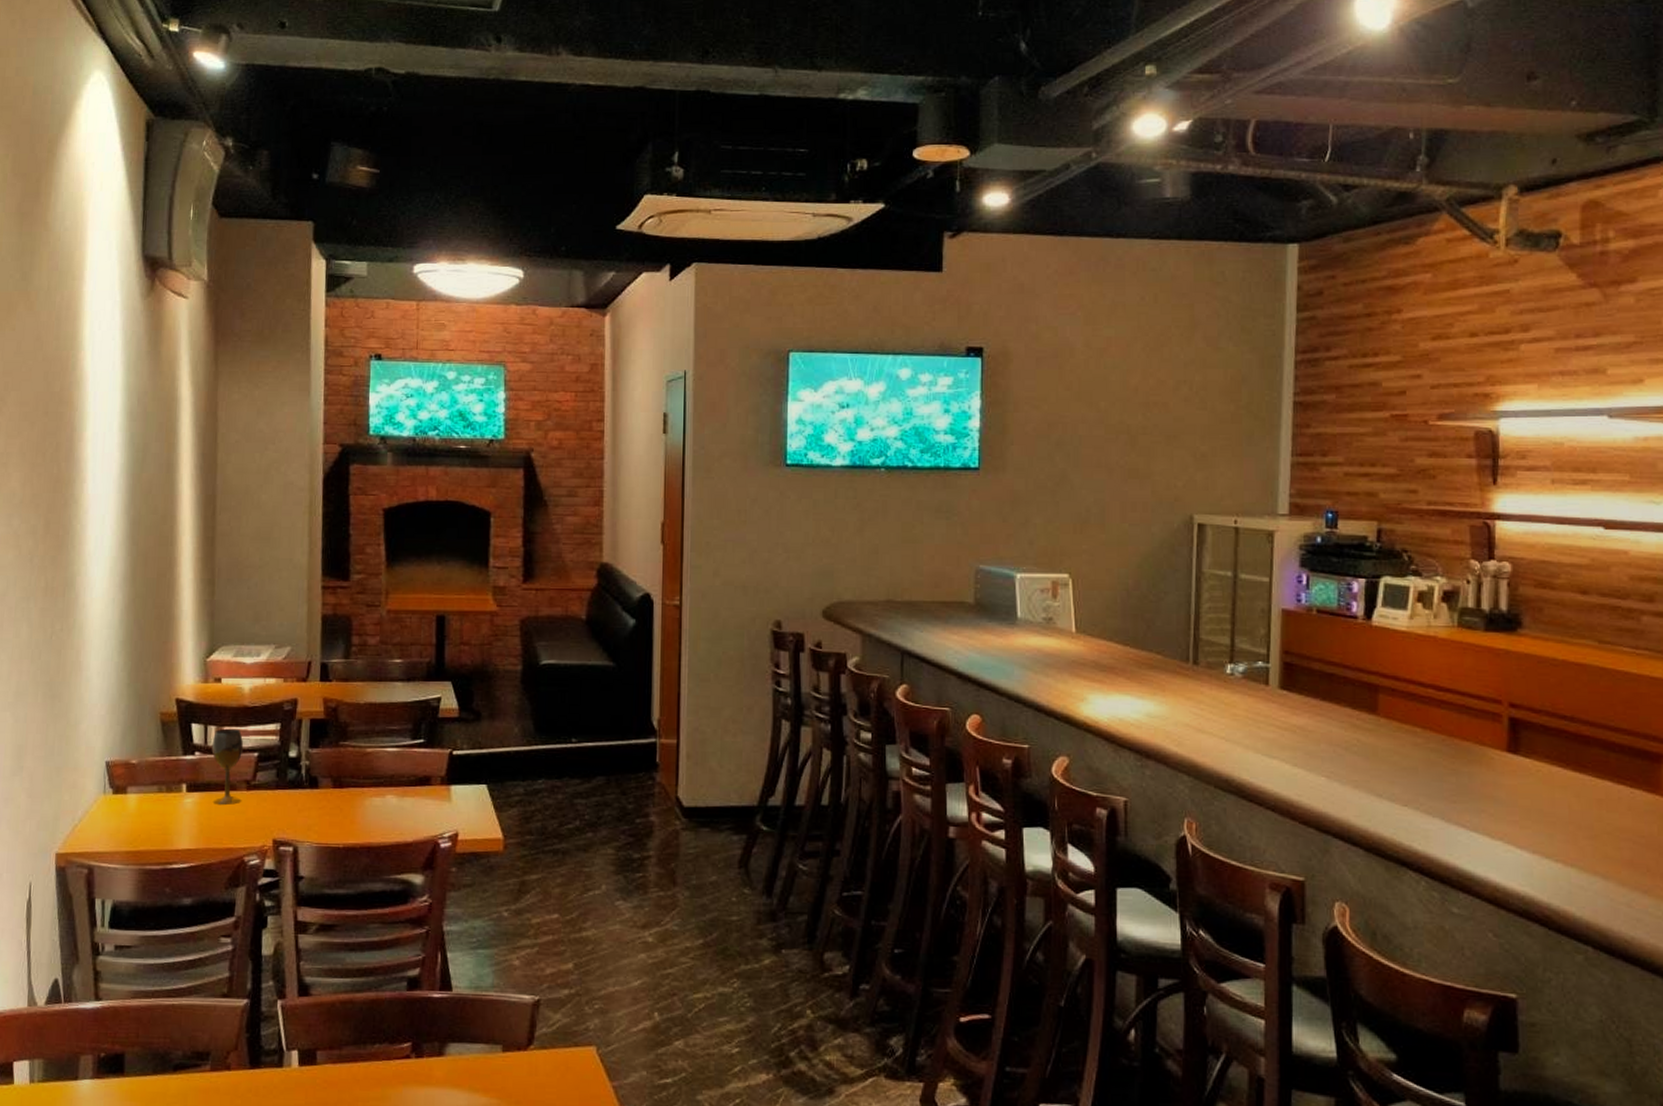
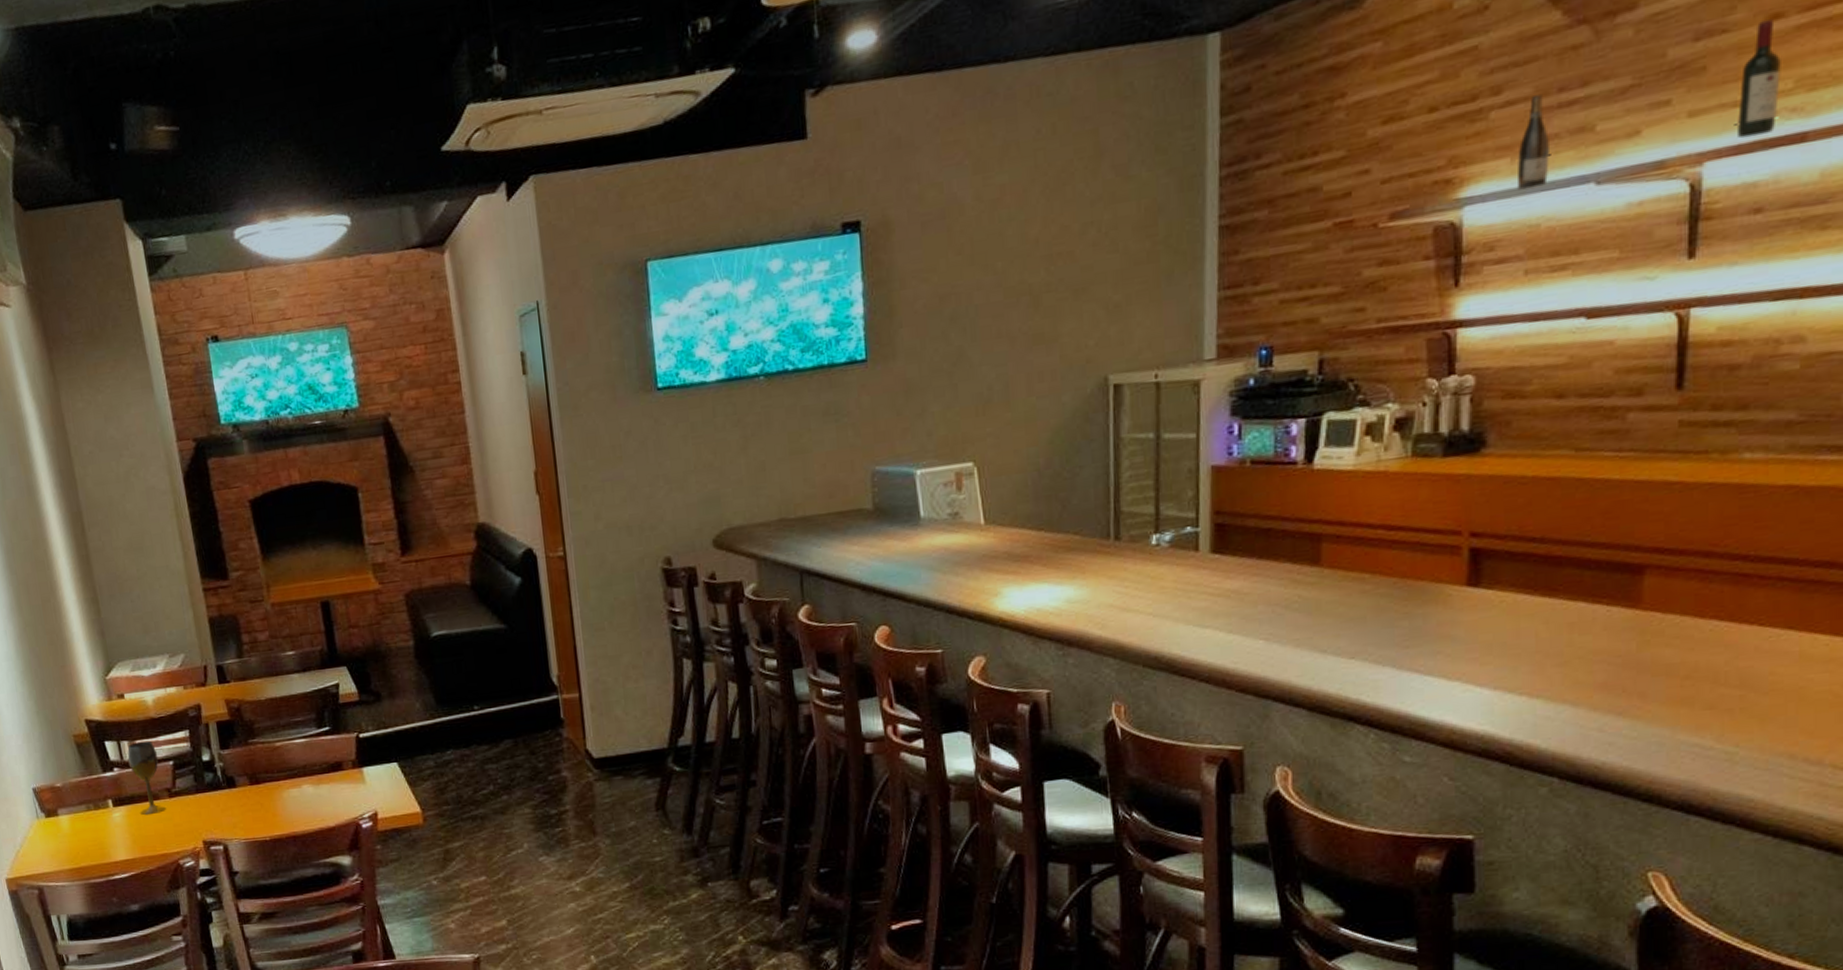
wine bottle: none [1543,338,1570,412] -> present [1516,95,1549,190]

